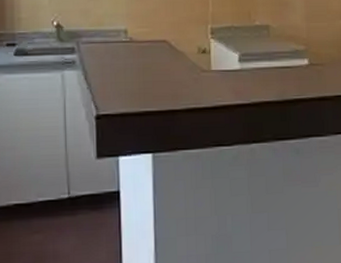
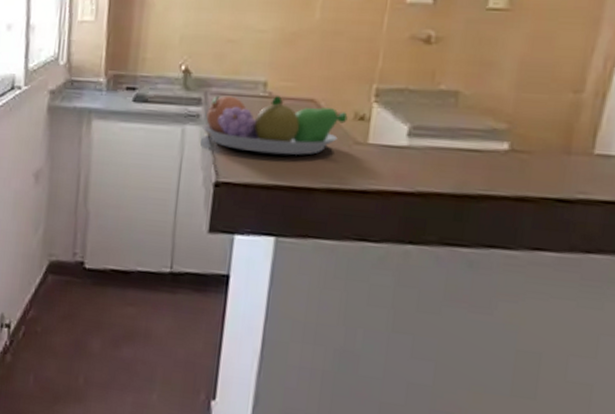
fruit bowl: none [79,40,193,87] -> present [202,95,348,155]

